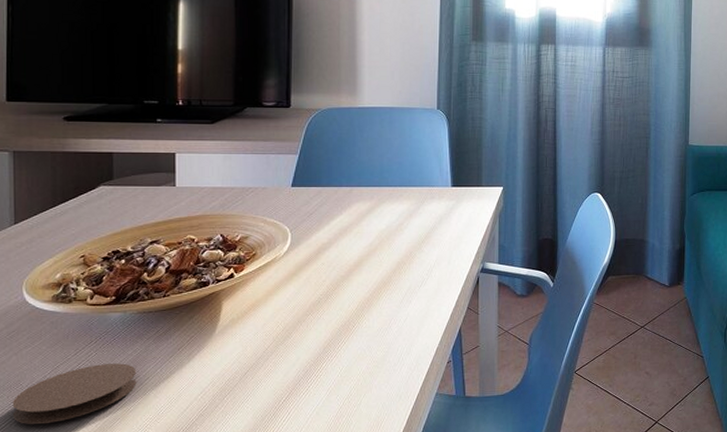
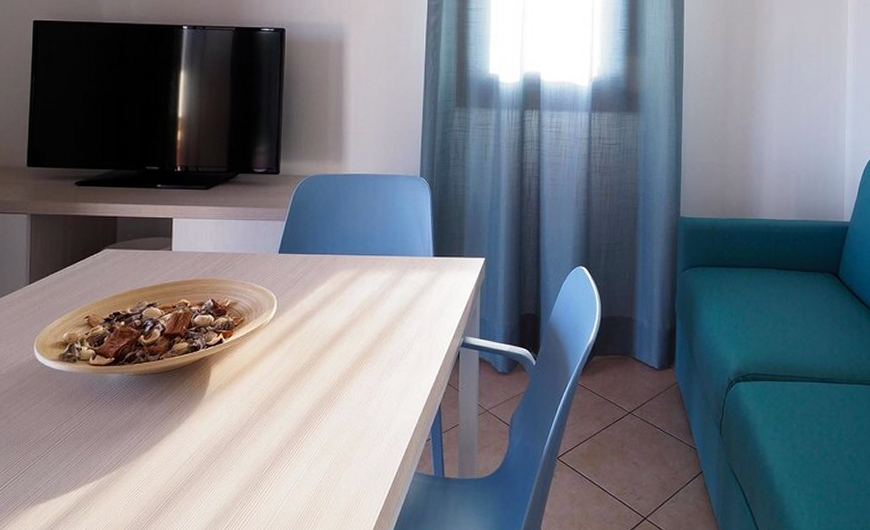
coaster: present [13,363,137,424] -> none [21,424,131,480]

